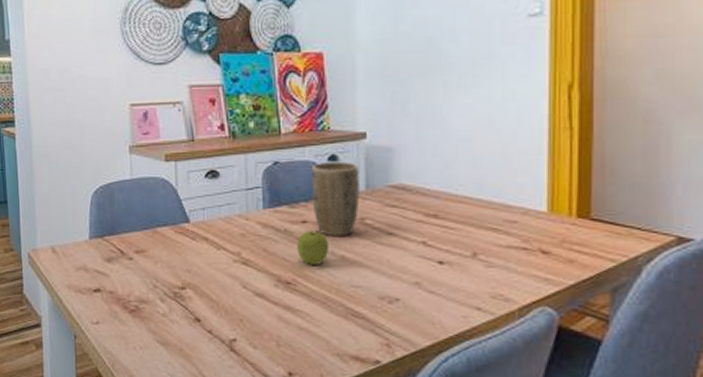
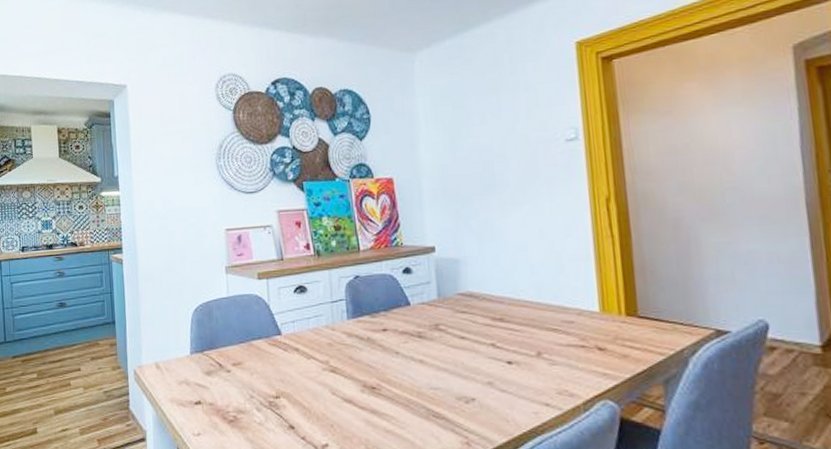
fruit: present [297,231,330,265] -> none [379,338,409,370]
plant pot: present [311,161,360,237] -> none [388,273,433,343]

